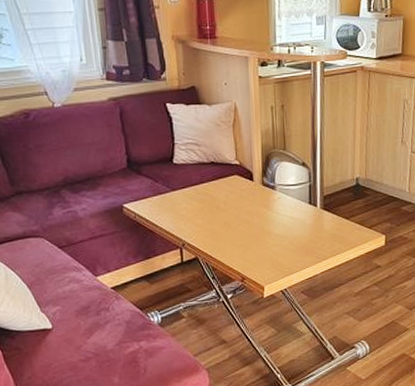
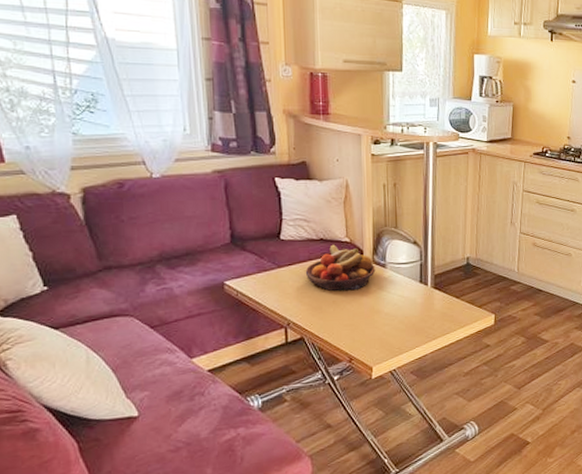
fruit bowl: none [197,167,265,213] -> present [305,244,376,292]

